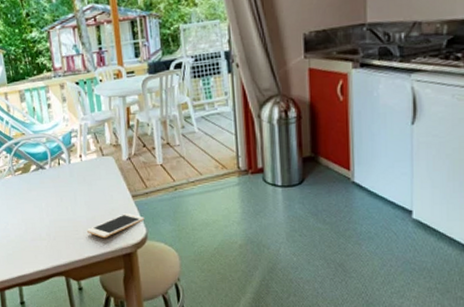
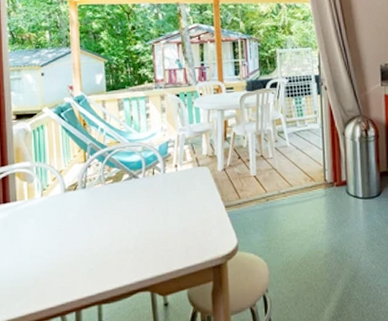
cell phone: present [86,213,145,239] -> none [176,224,236,250]

